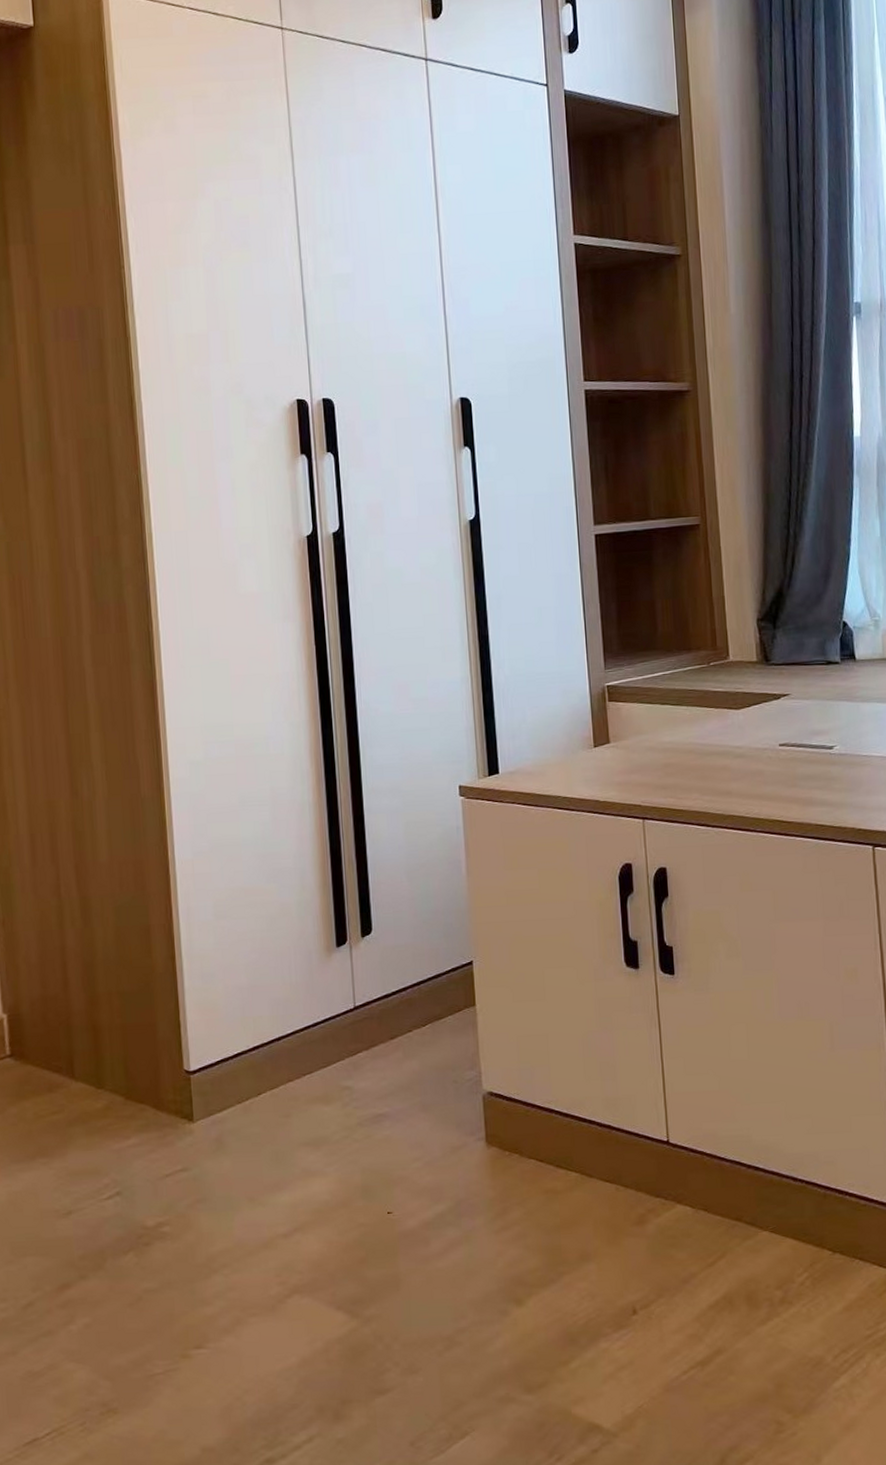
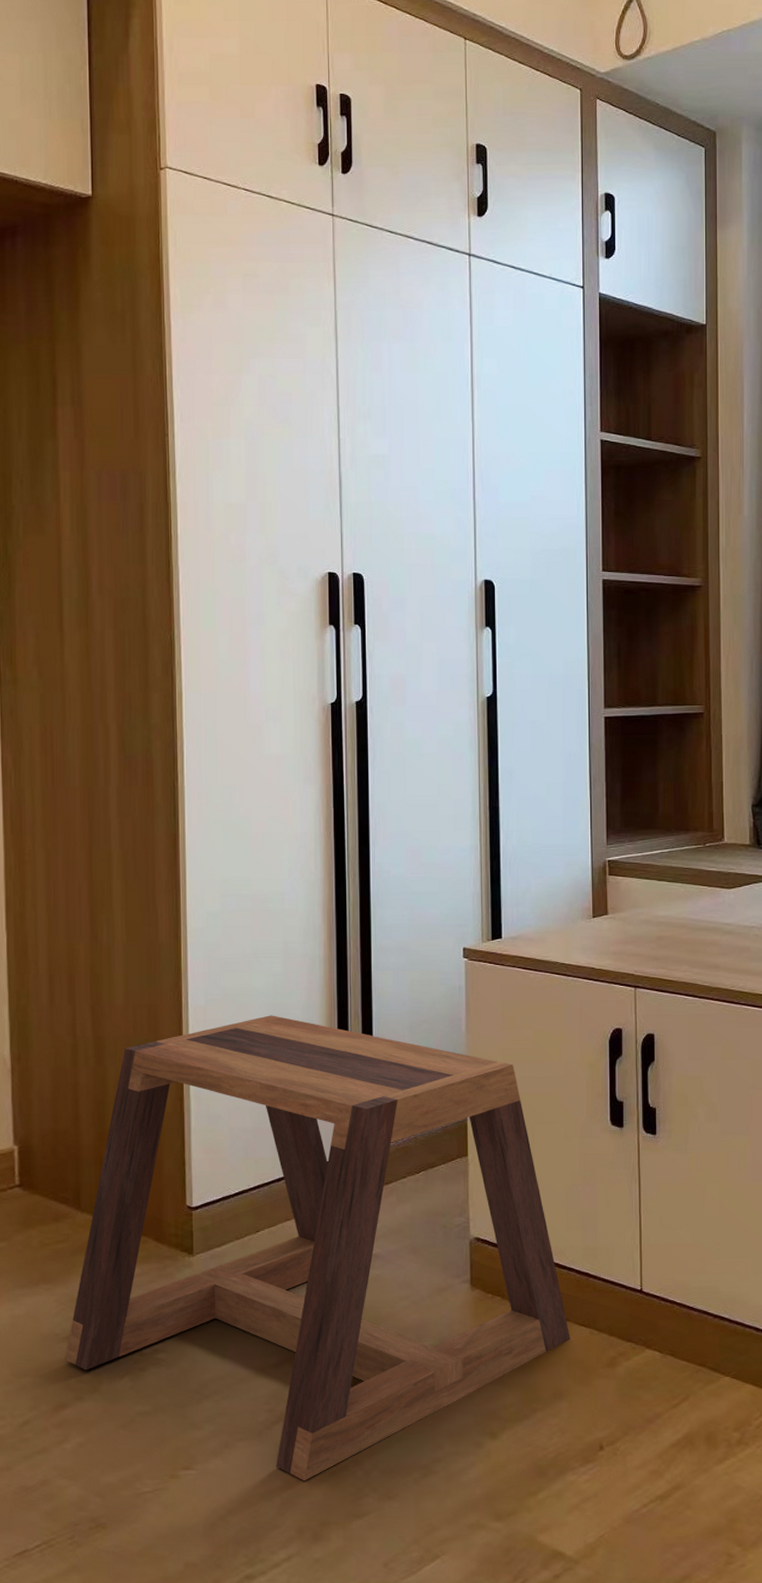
stool: none [66,866,595,1357] -> present [65,1015,570,1481]

